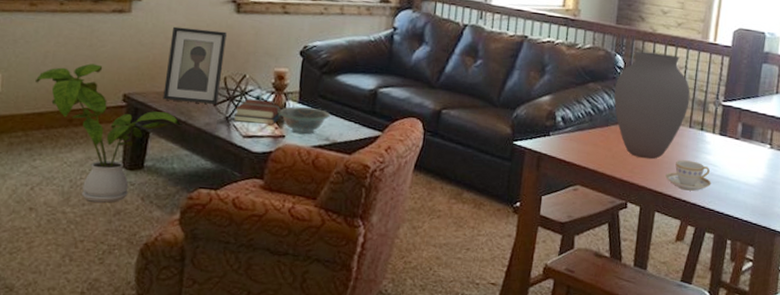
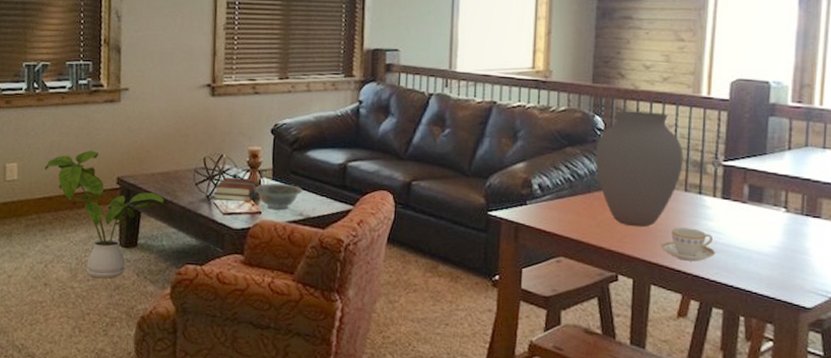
picture frame: present [163,26,227,105] -> none [151,112,204,184]

